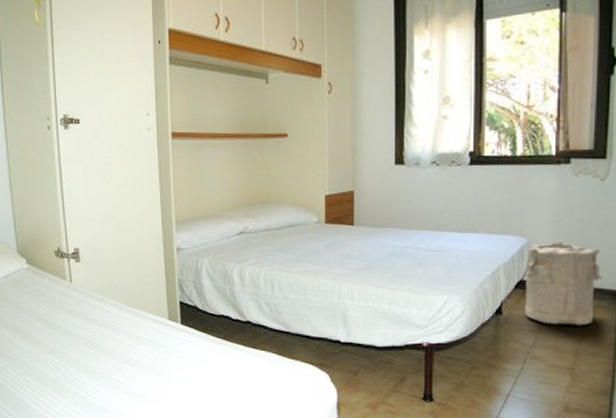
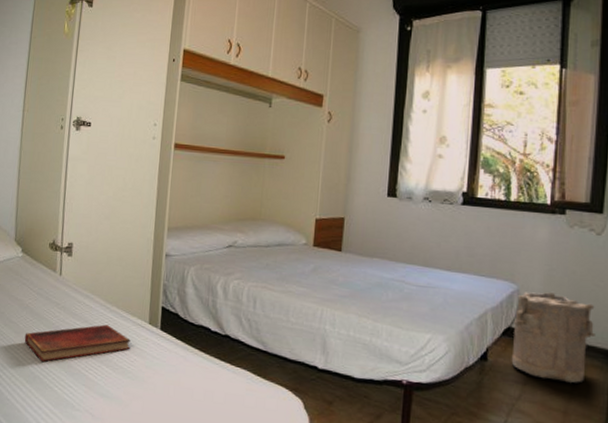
diary: none [43,326,154,371] -> present [24,324,131,362]

